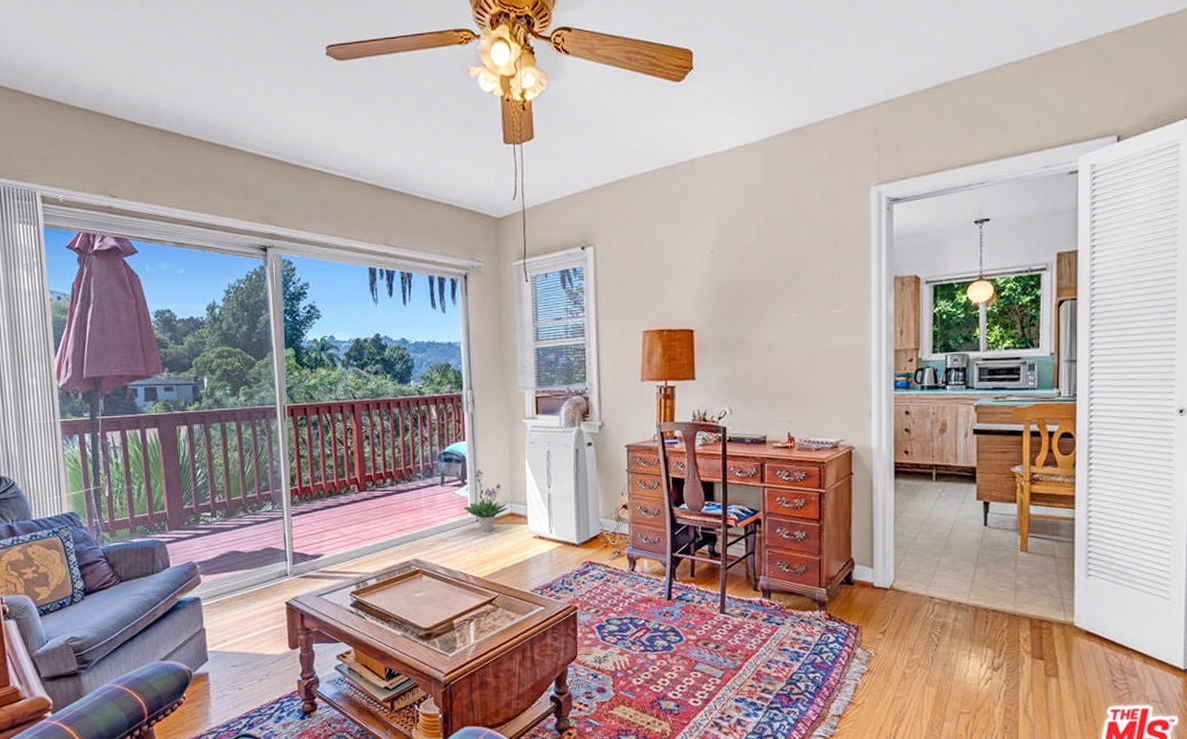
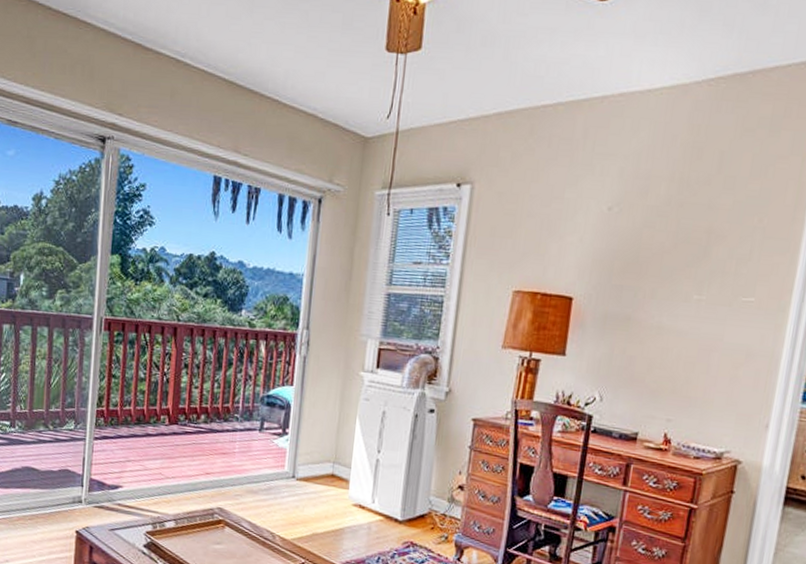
potted plant: present [463,469,508,532] -> none [280,420,330,491]

